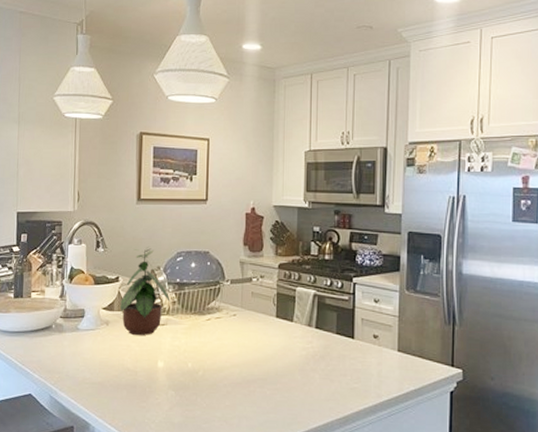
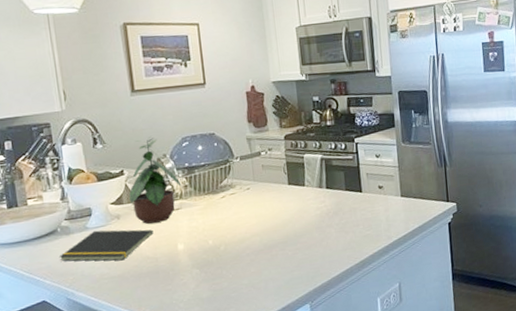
notepad: none [49,333,137,368] -> present [58,229,154,262]

